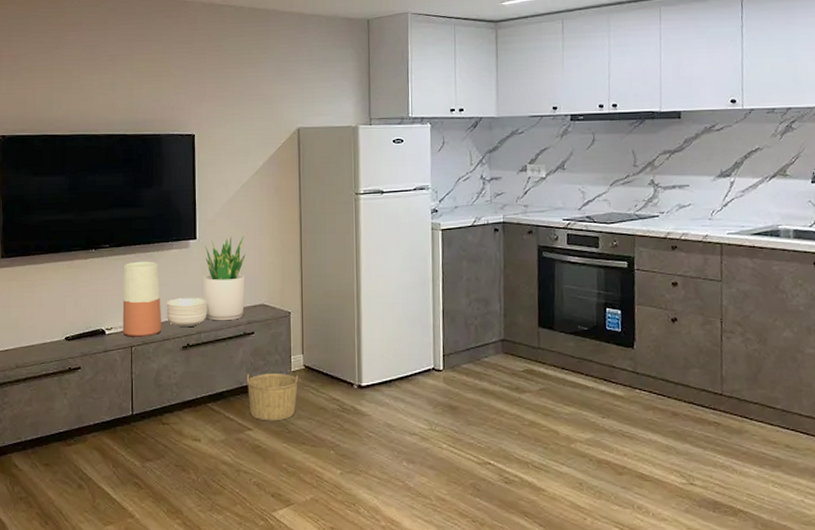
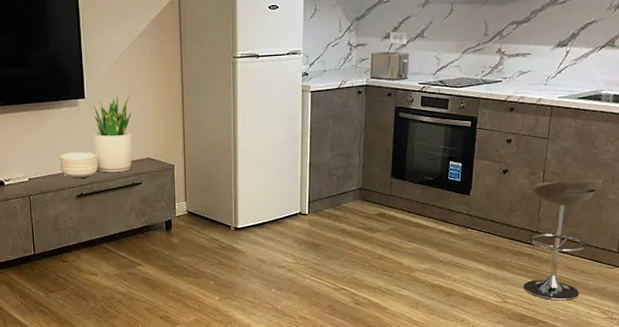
vase: present [122,261,162,337] -> none [16,118,57,187]
basket: present [246,374,299,421] -> none [136,218,183,258]
toaster: none [506,185,551,217] -> present [370,51,410,81]
bar stool: none [709,330,795,484] -> present [523,179,602,301]

